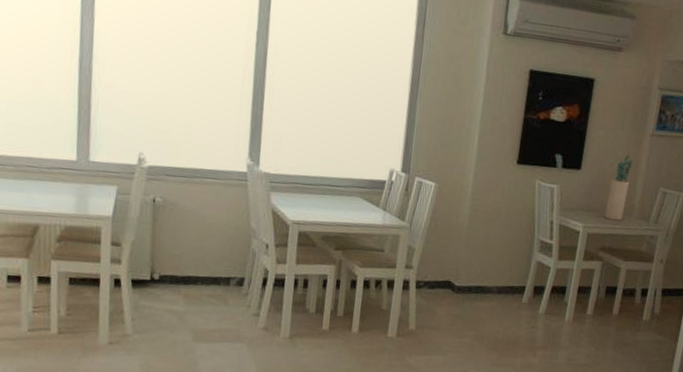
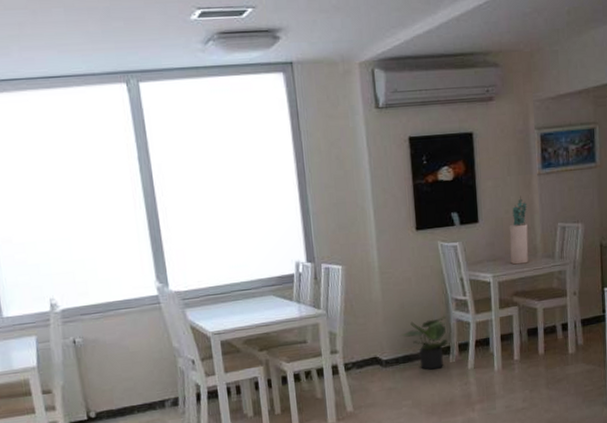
potted plant: none [477,253,528,307] -> present [399,316,448,370]

